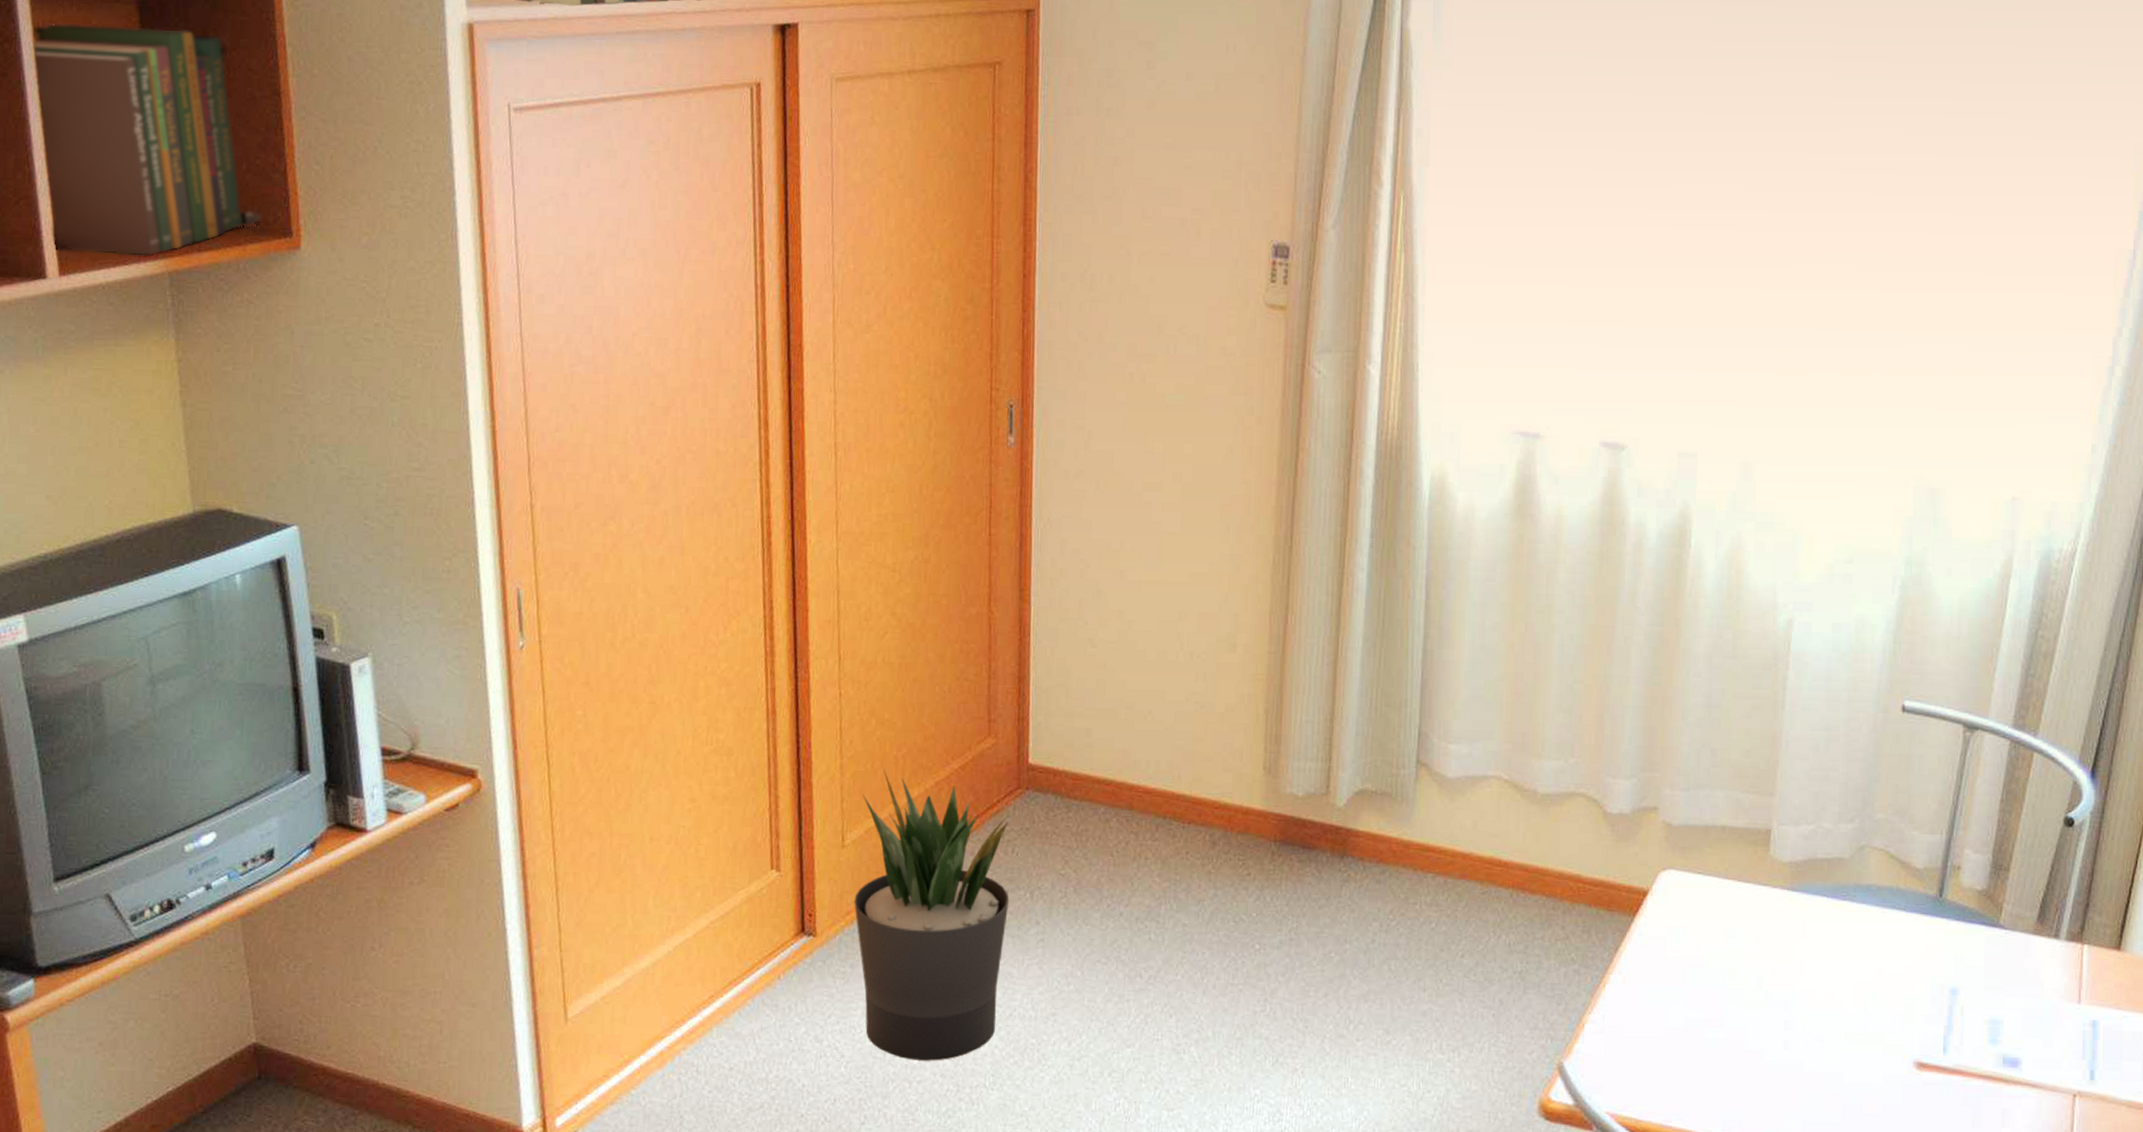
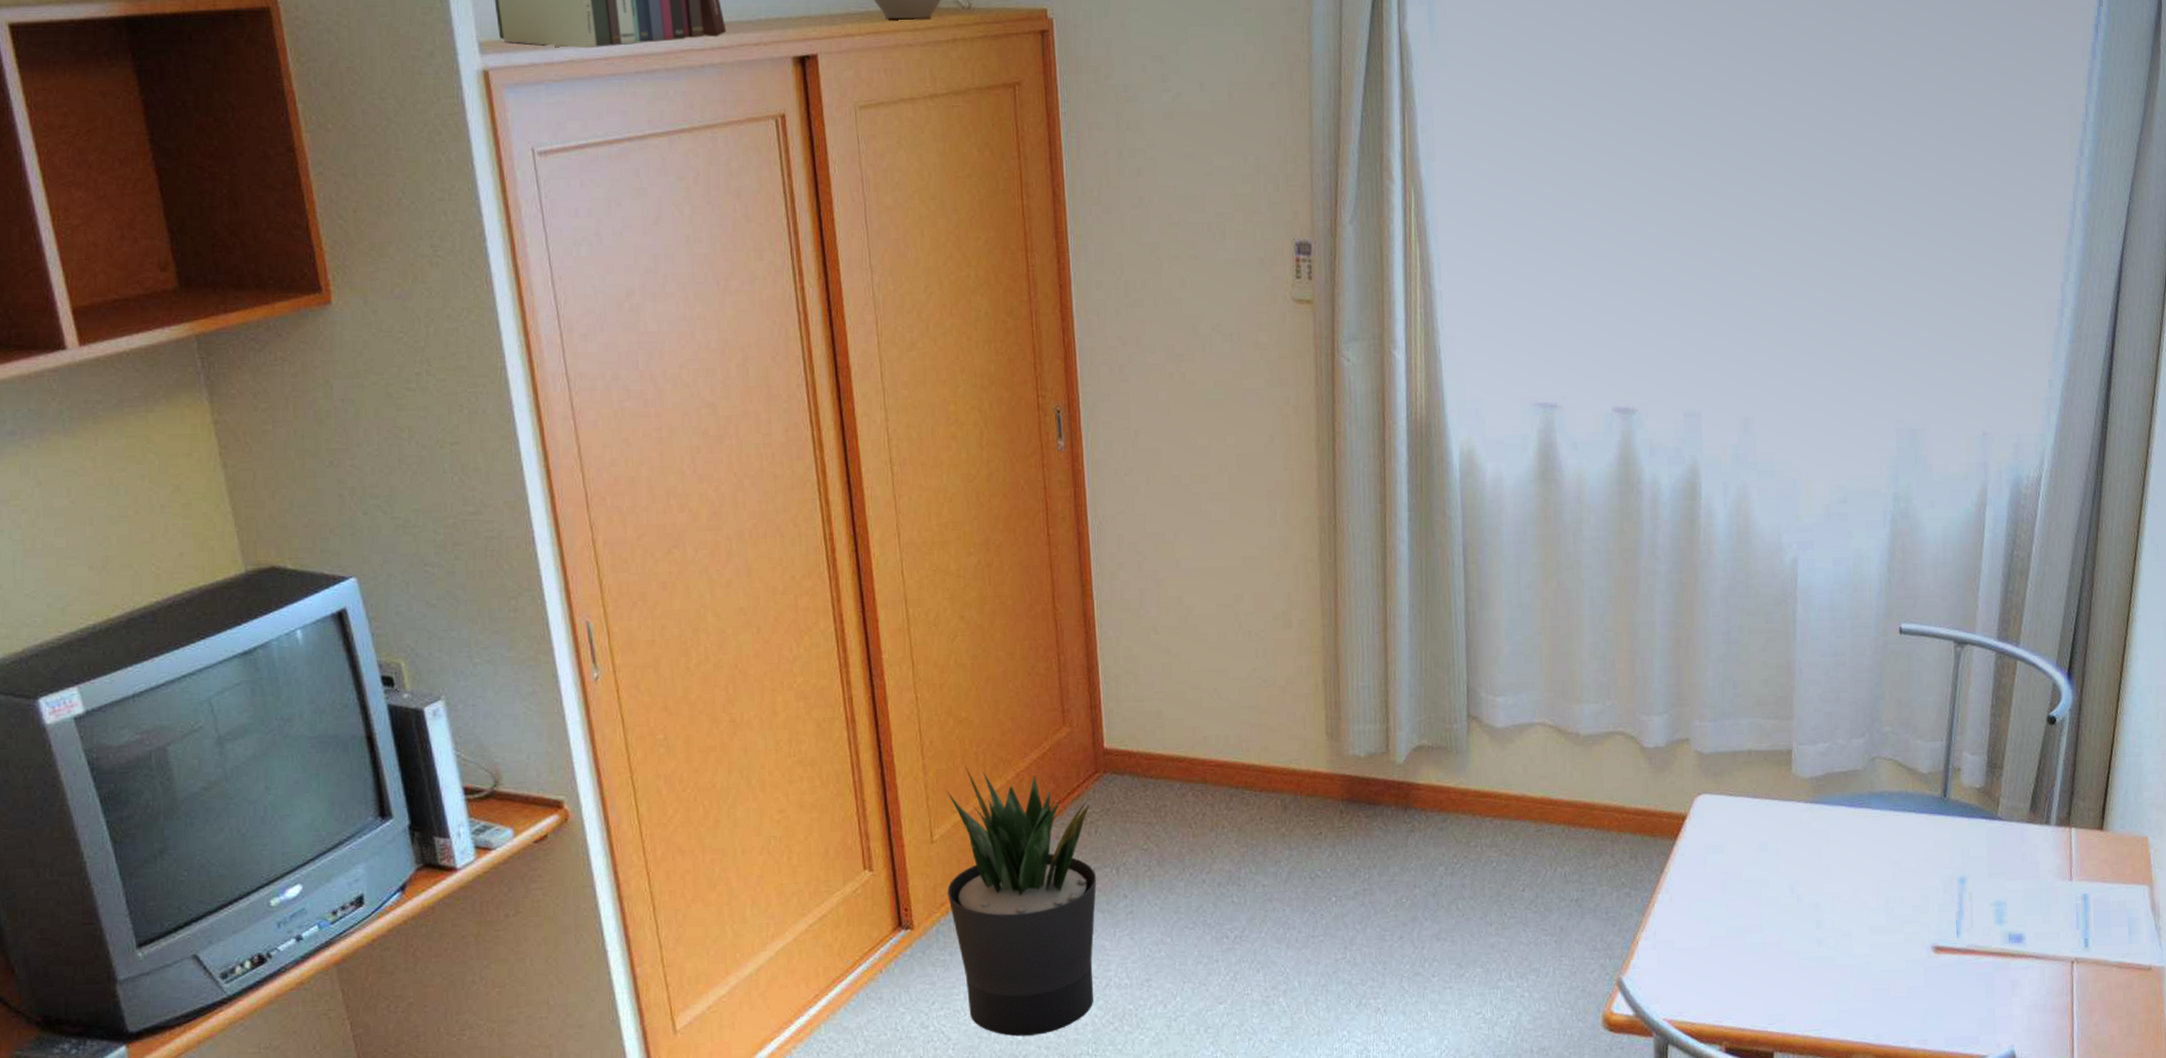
books: present [33,24,263,255] -> none [25,90,289,320]

